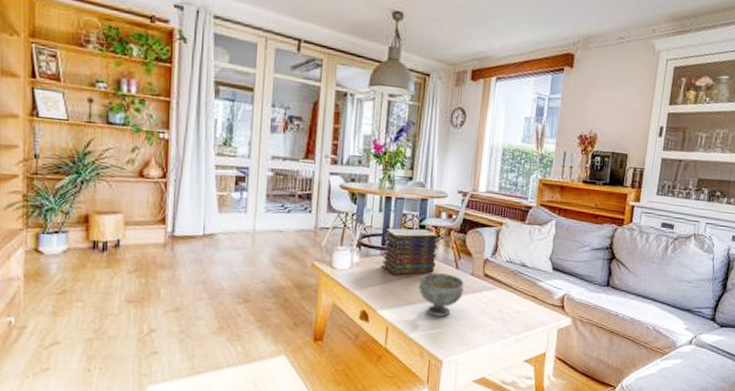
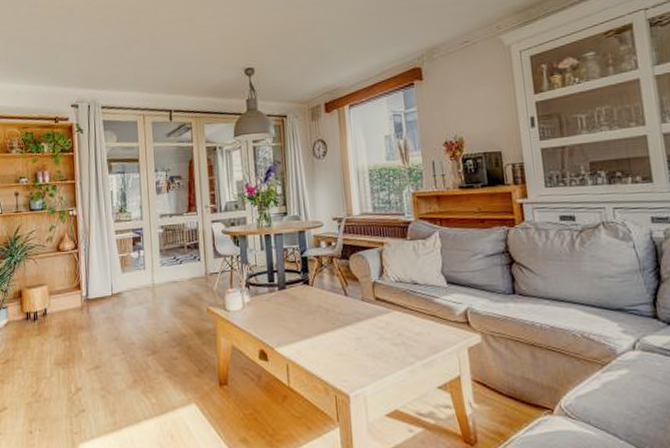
book stack: present [381,228,439,275] -> none [269,260,324,310]
bowl: present [419,273,464,317] -> none [311,302,357,348]

